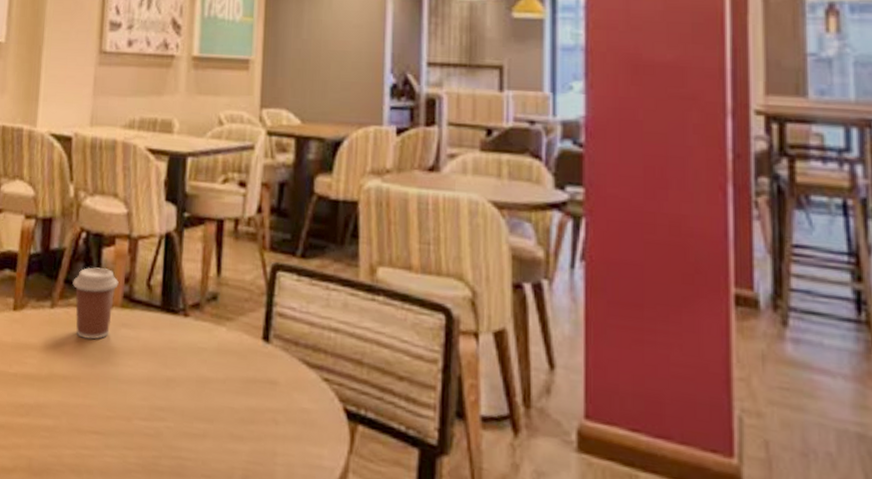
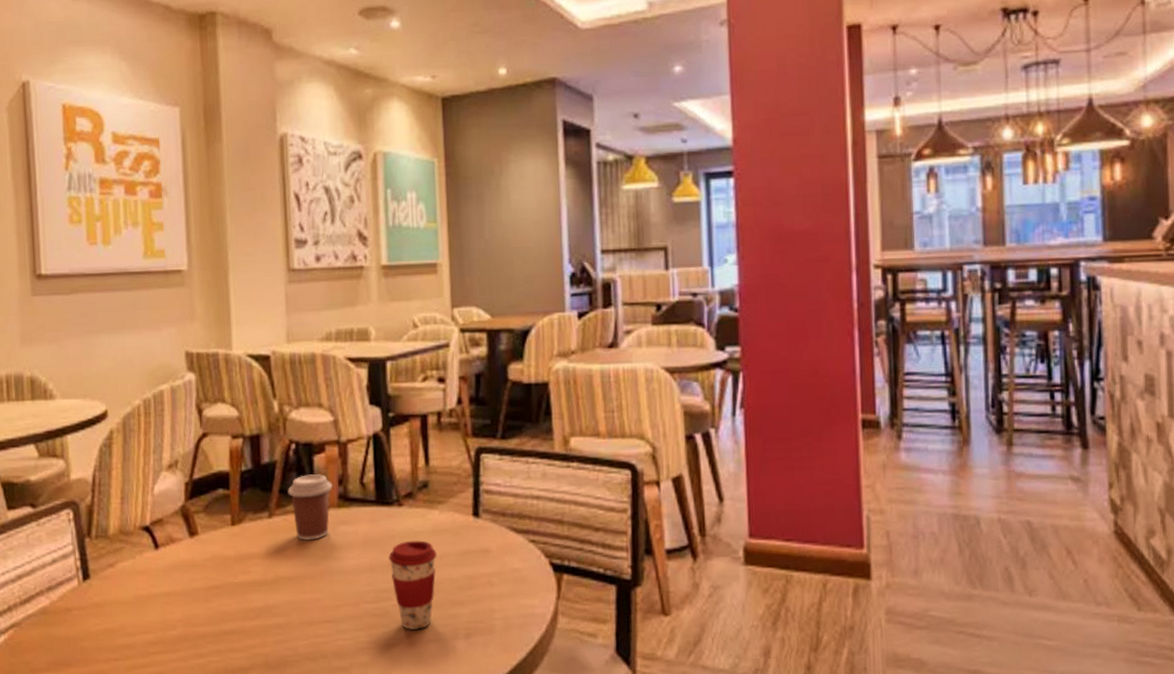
coffee cup: none [168,356,220,461] -> present [388,540,437,630]

